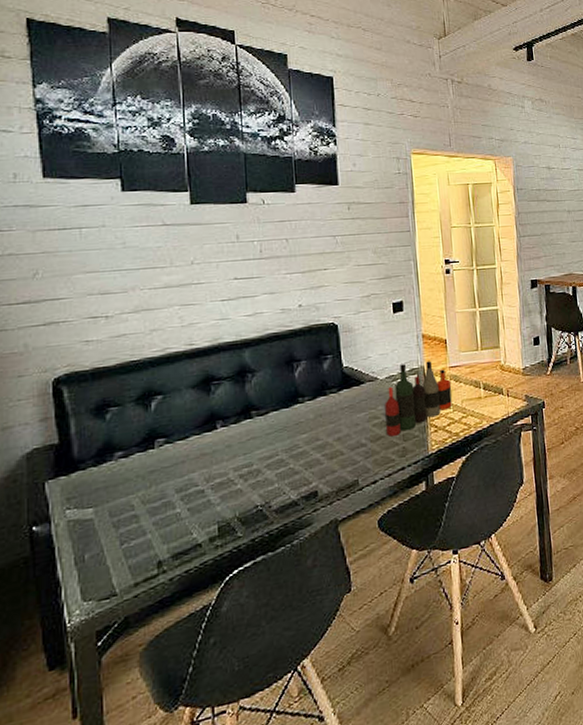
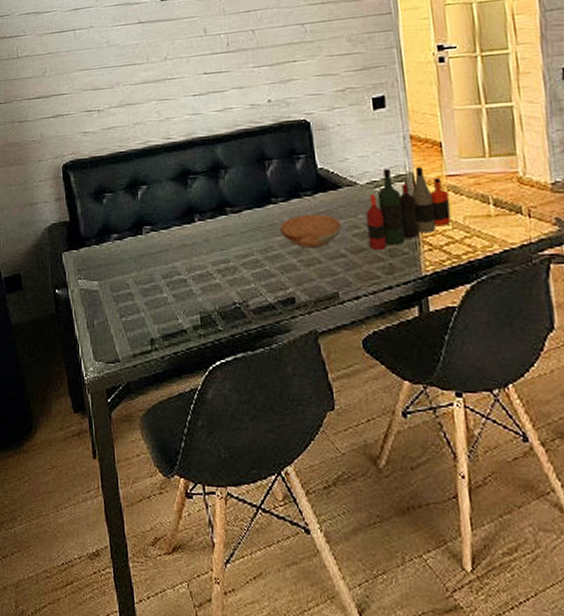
bowl: none [305,409,363,442] -> present [279,215,342,248]

